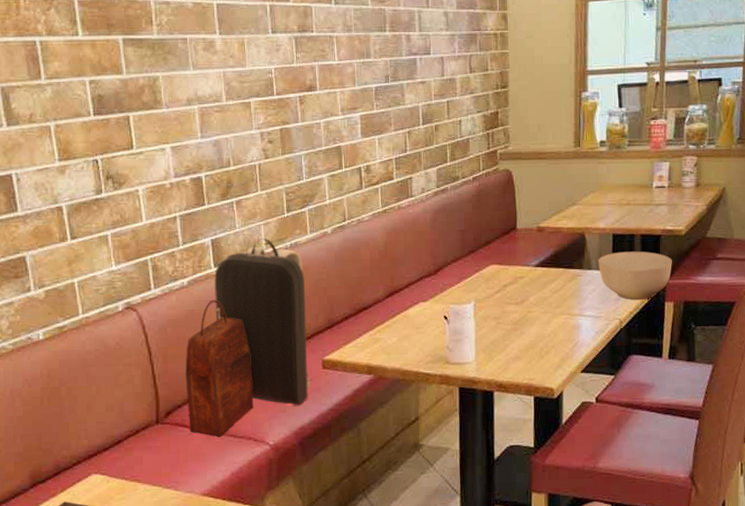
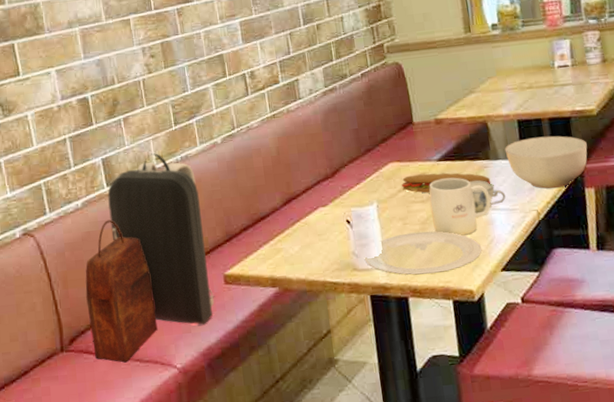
plate: none [457,331,566,372] -> present [364,231,482,276]
sandwich: none [498,277,584,296] -> present [401,172,494,193]
mug: none [523,283,579,338] -> present [429,177,491,236]
teacup: none [562,288,594,318] -> present [469,180,506,214]

